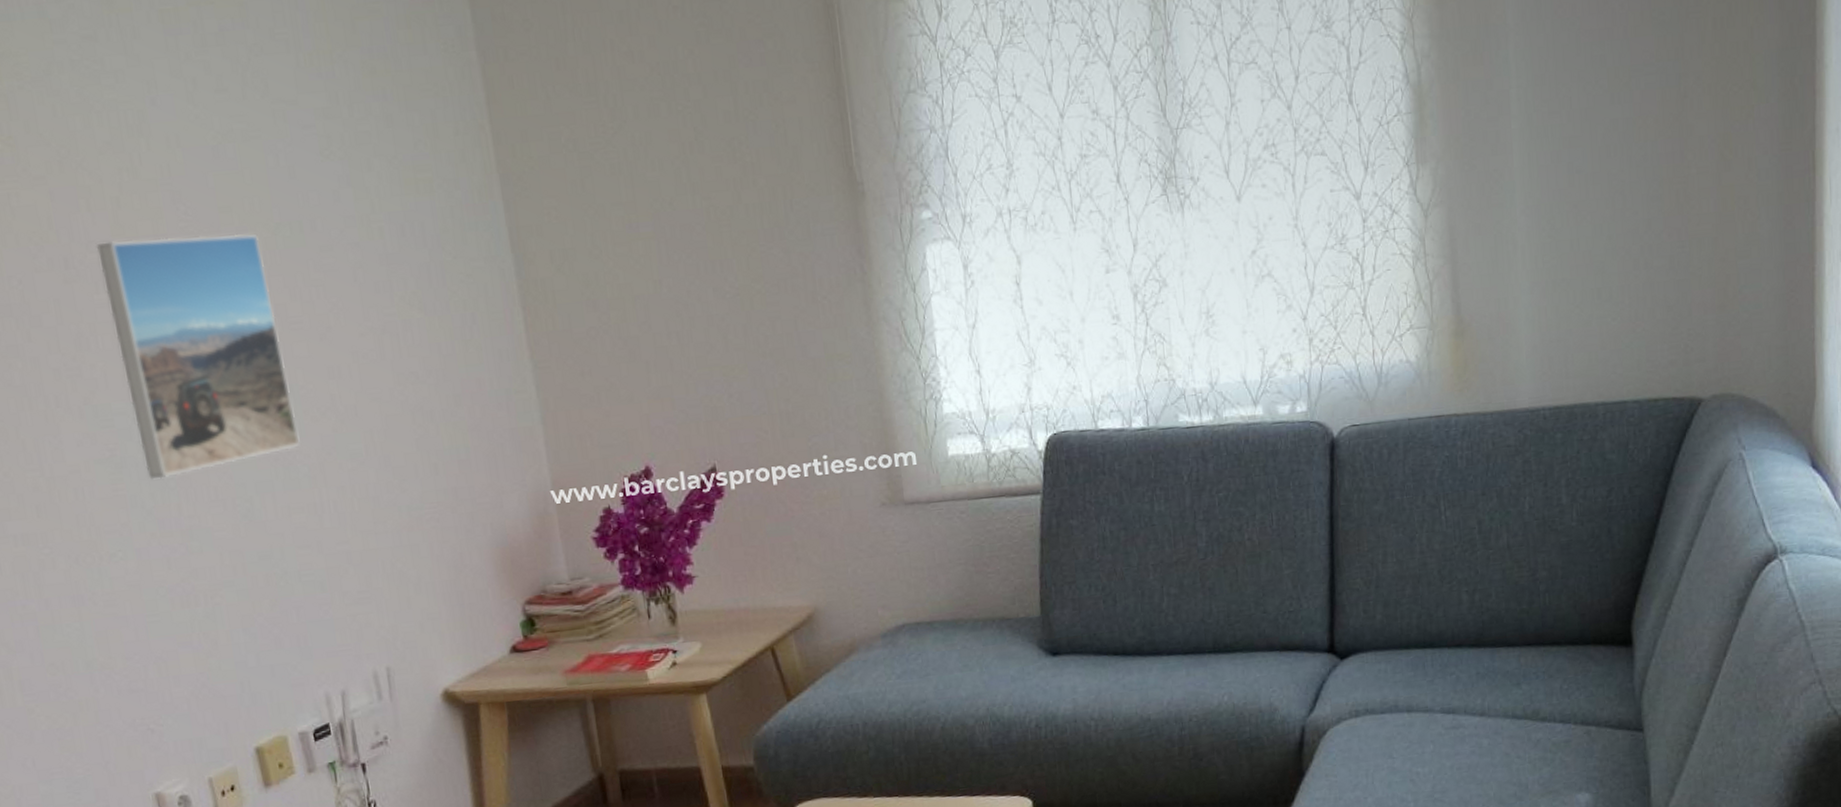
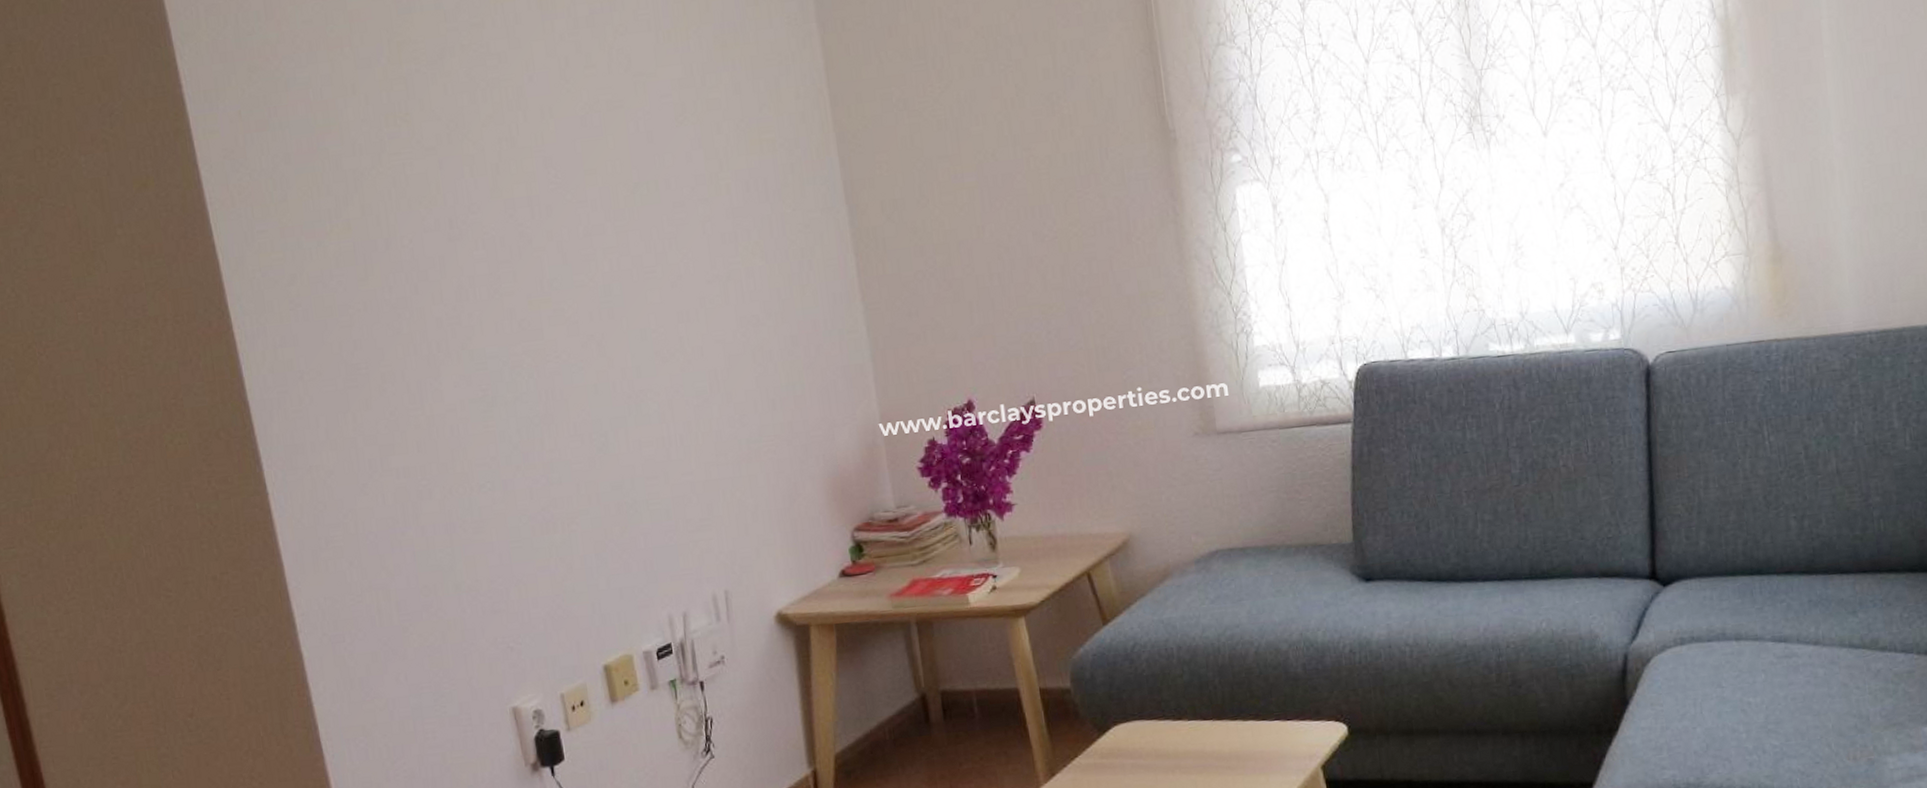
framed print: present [96,234,301,480] -> none [477,193,652,417]

